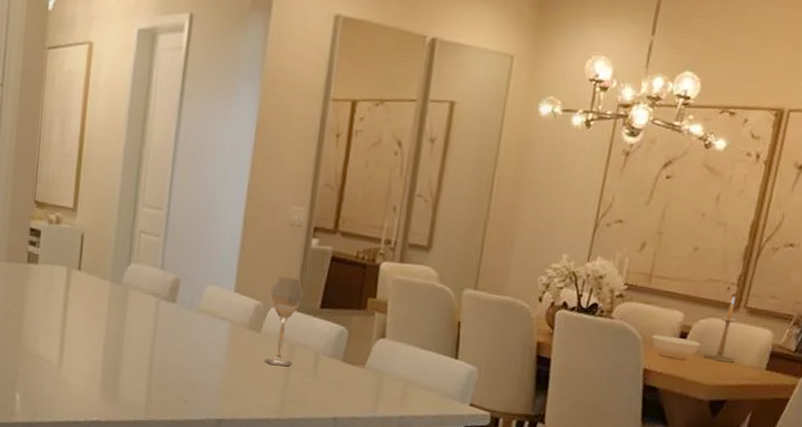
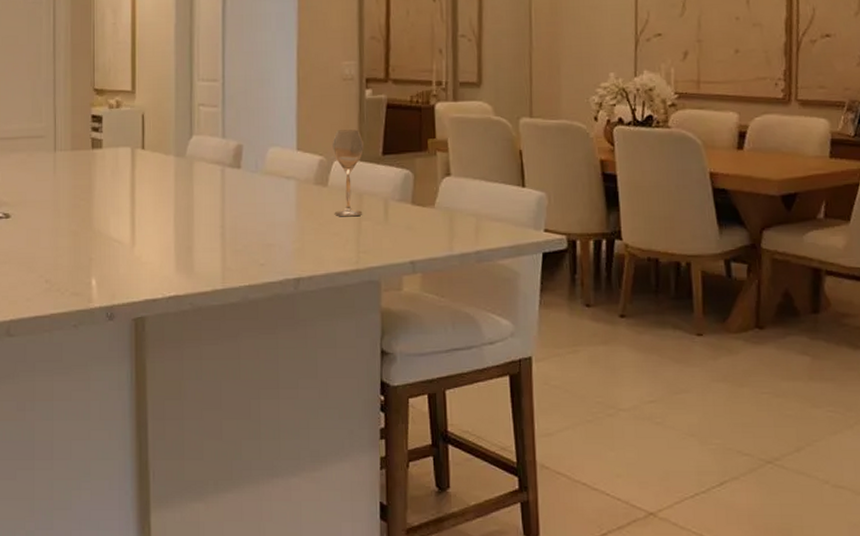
bowl: present [651,334,701,361] -> none [711,137,761,160]
candlestick: present [703,296,737,363] -> none [766,91,798,156]

